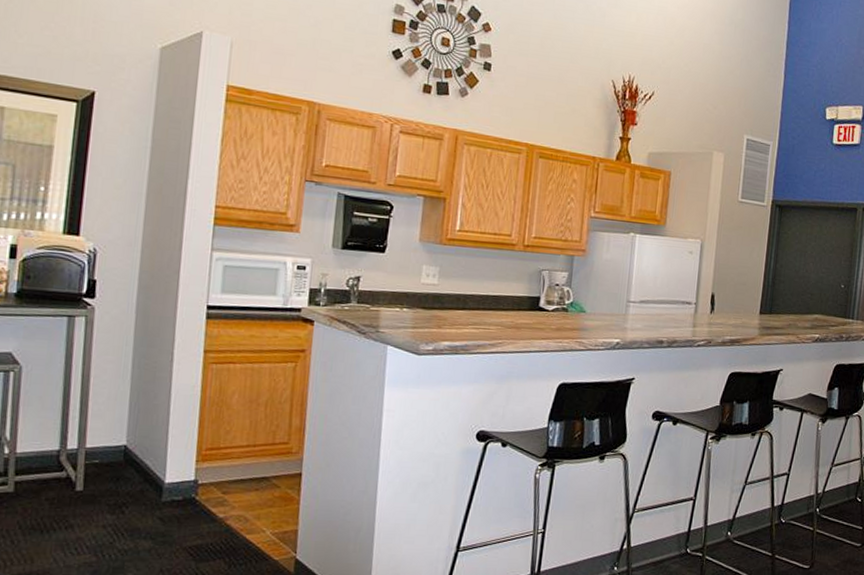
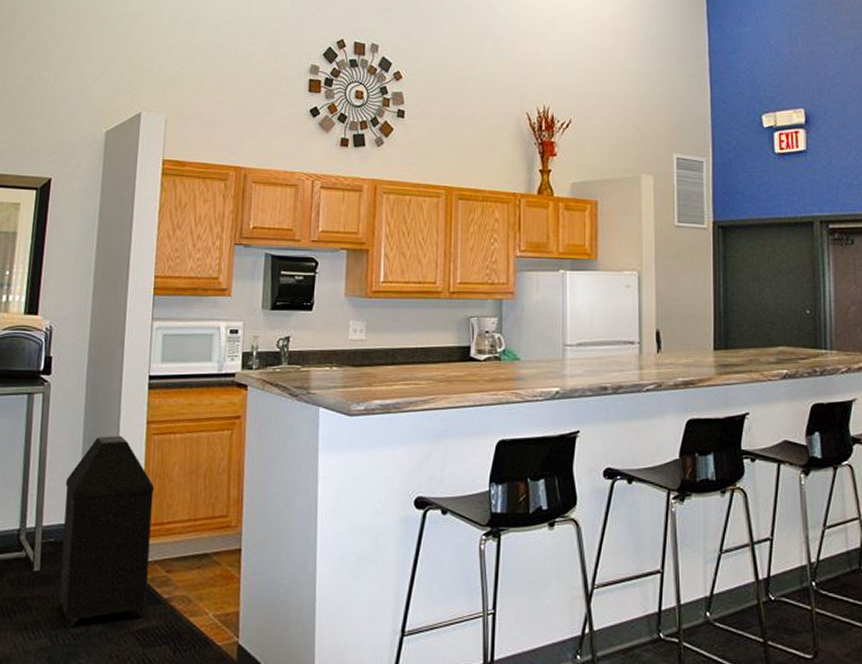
trash can: none [104,362,211,544] -> present [58,435,154,628]

